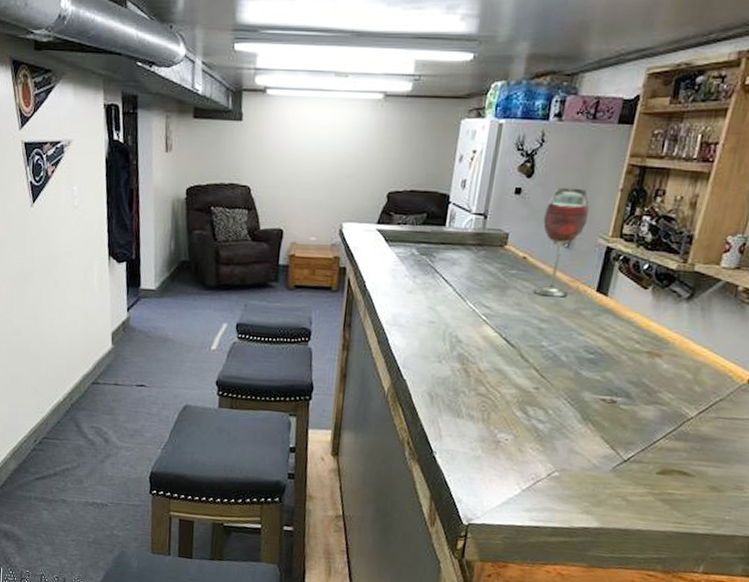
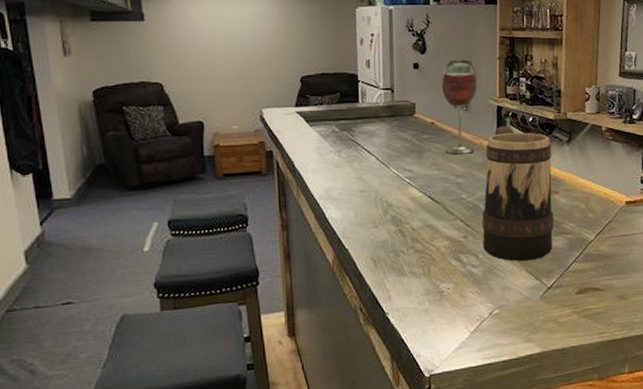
beer mug: none [555,270,666,427] -> present [482,126,554,261]

